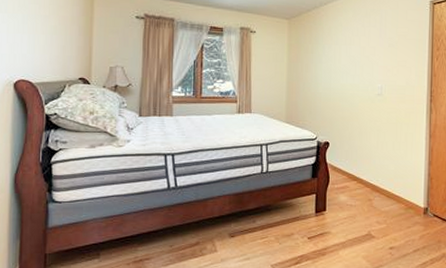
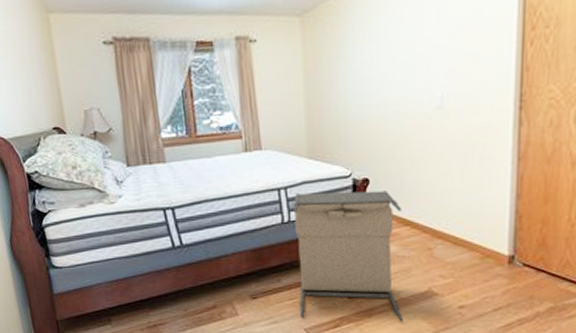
laundry hamper: none [269,150,351,260] -> present [293,190,403,322]

